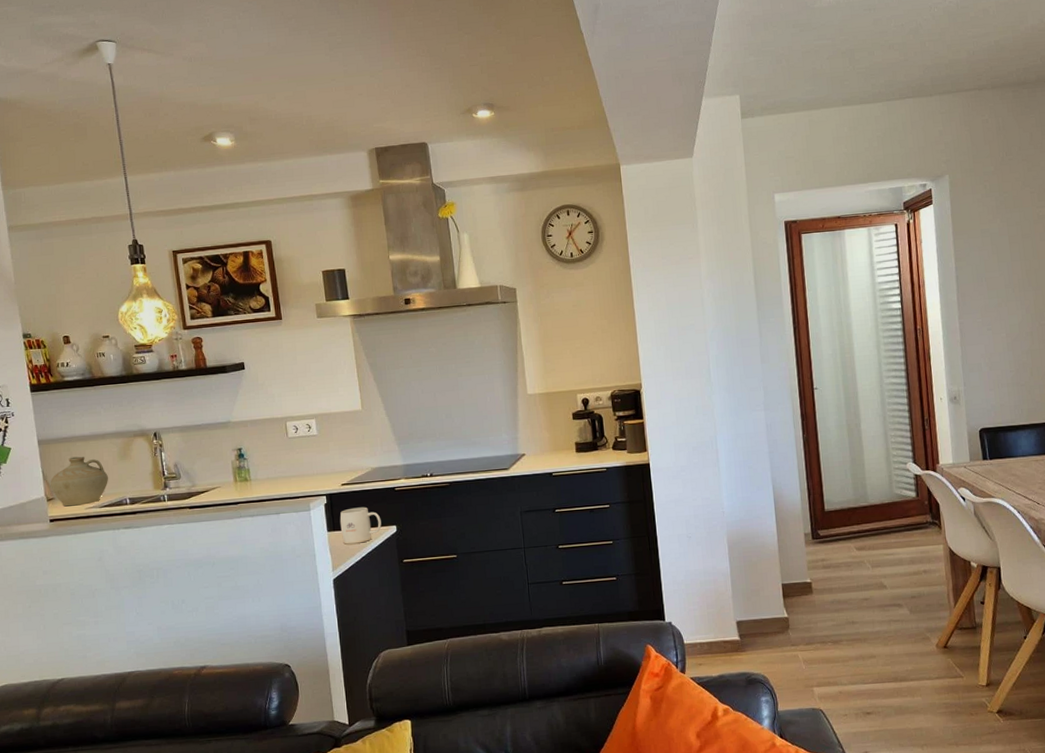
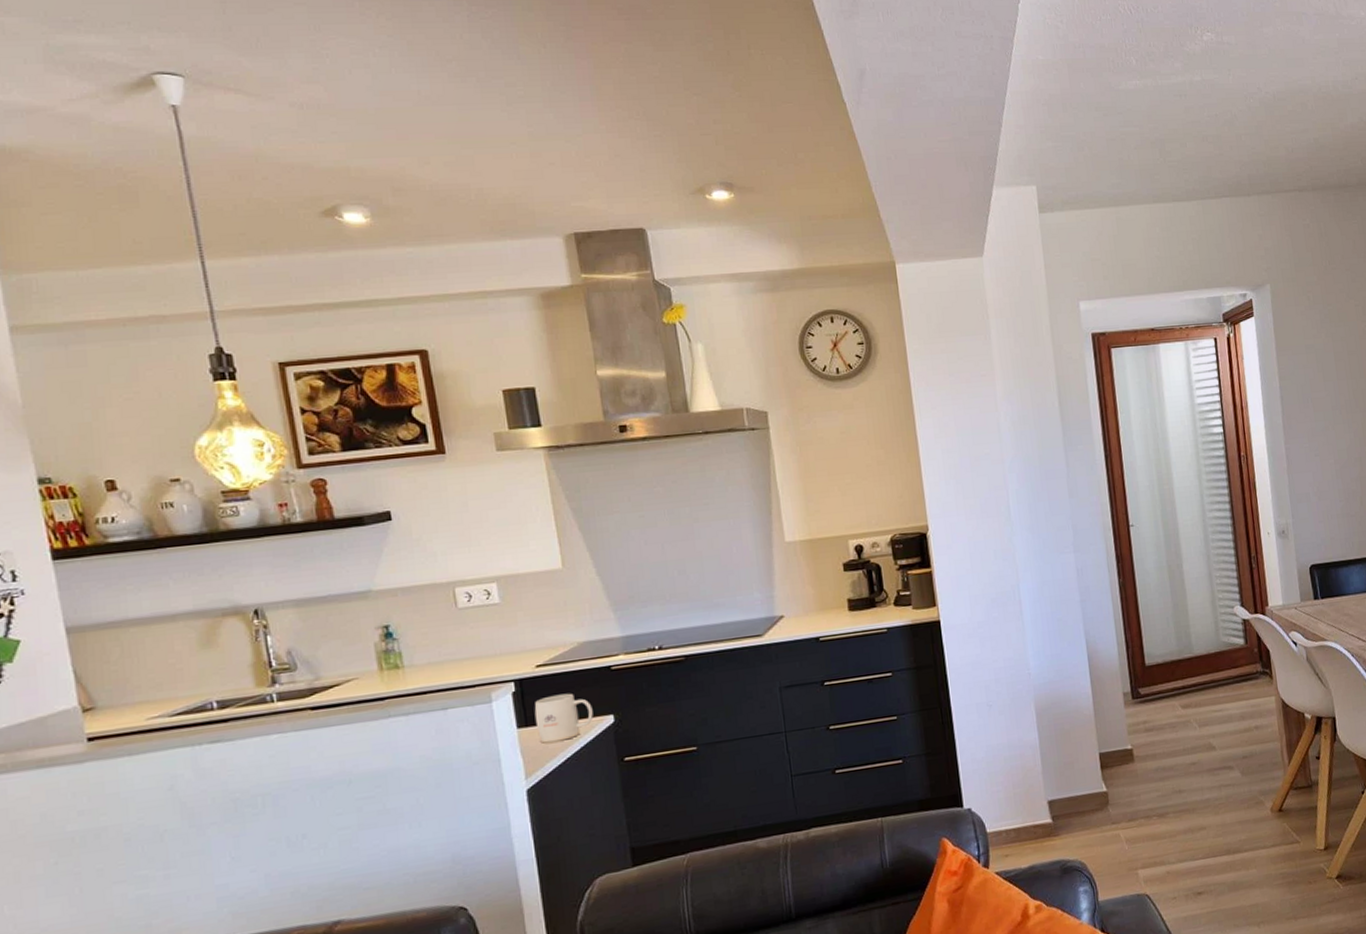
ceramic jug: present [50,456,108,507] -> none [86,646,183,719]

